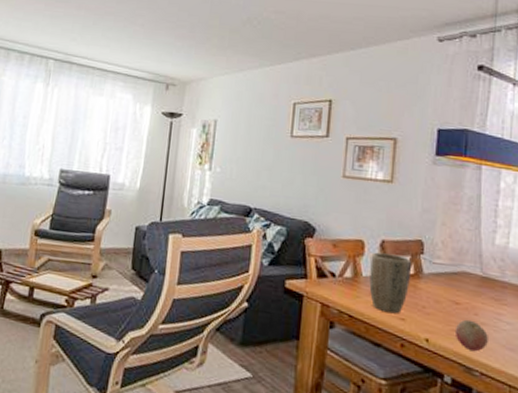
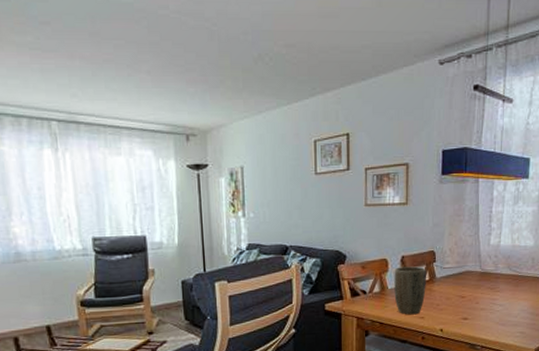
fruit: present [454,319,488,352] -> none [462,308,486,332]

